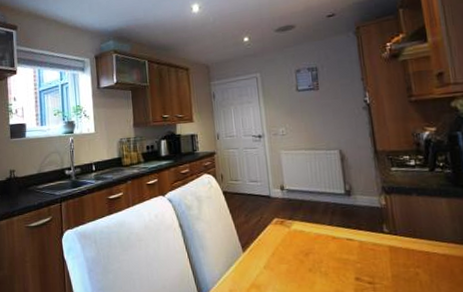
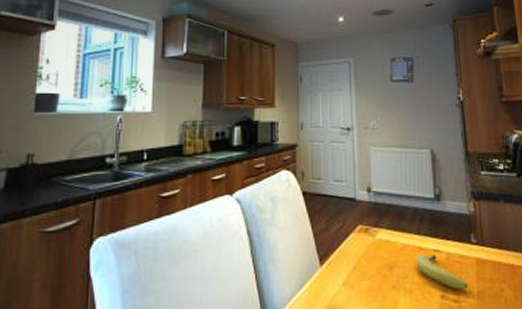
fruit: none [330,242,381,273] -> present [416,254,467,290]

